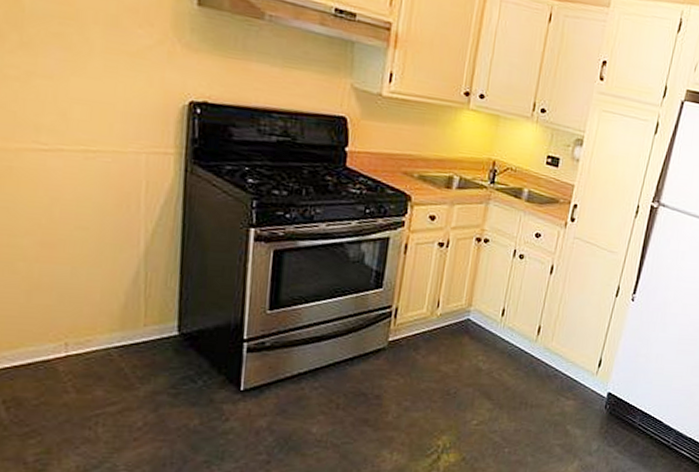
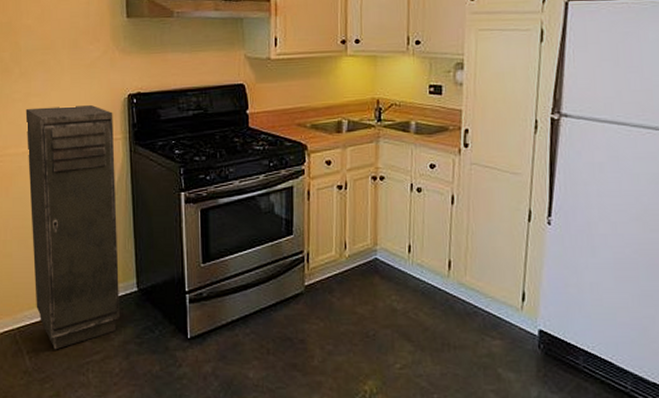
storage cabinet: none [22,91,165,400] -> present [25,105,120,350]

